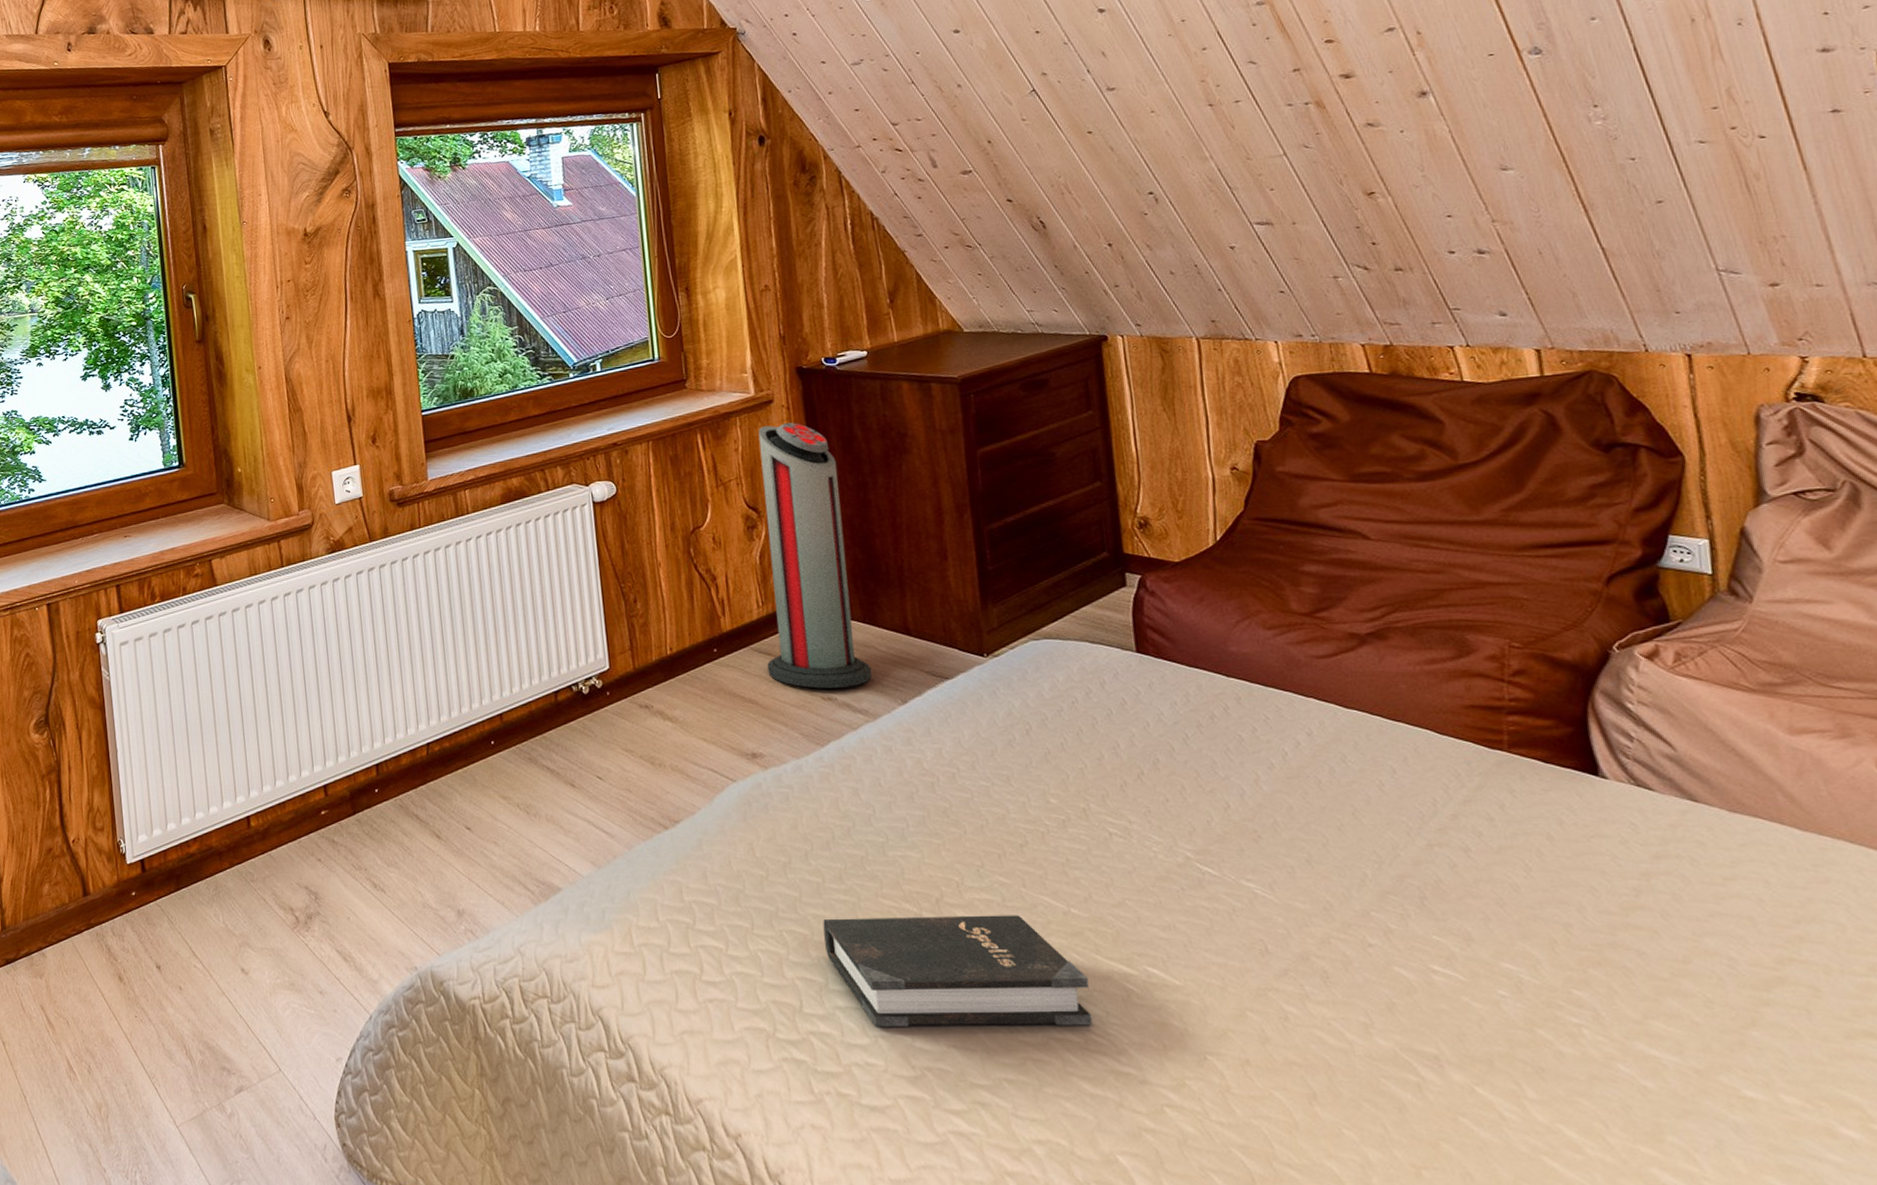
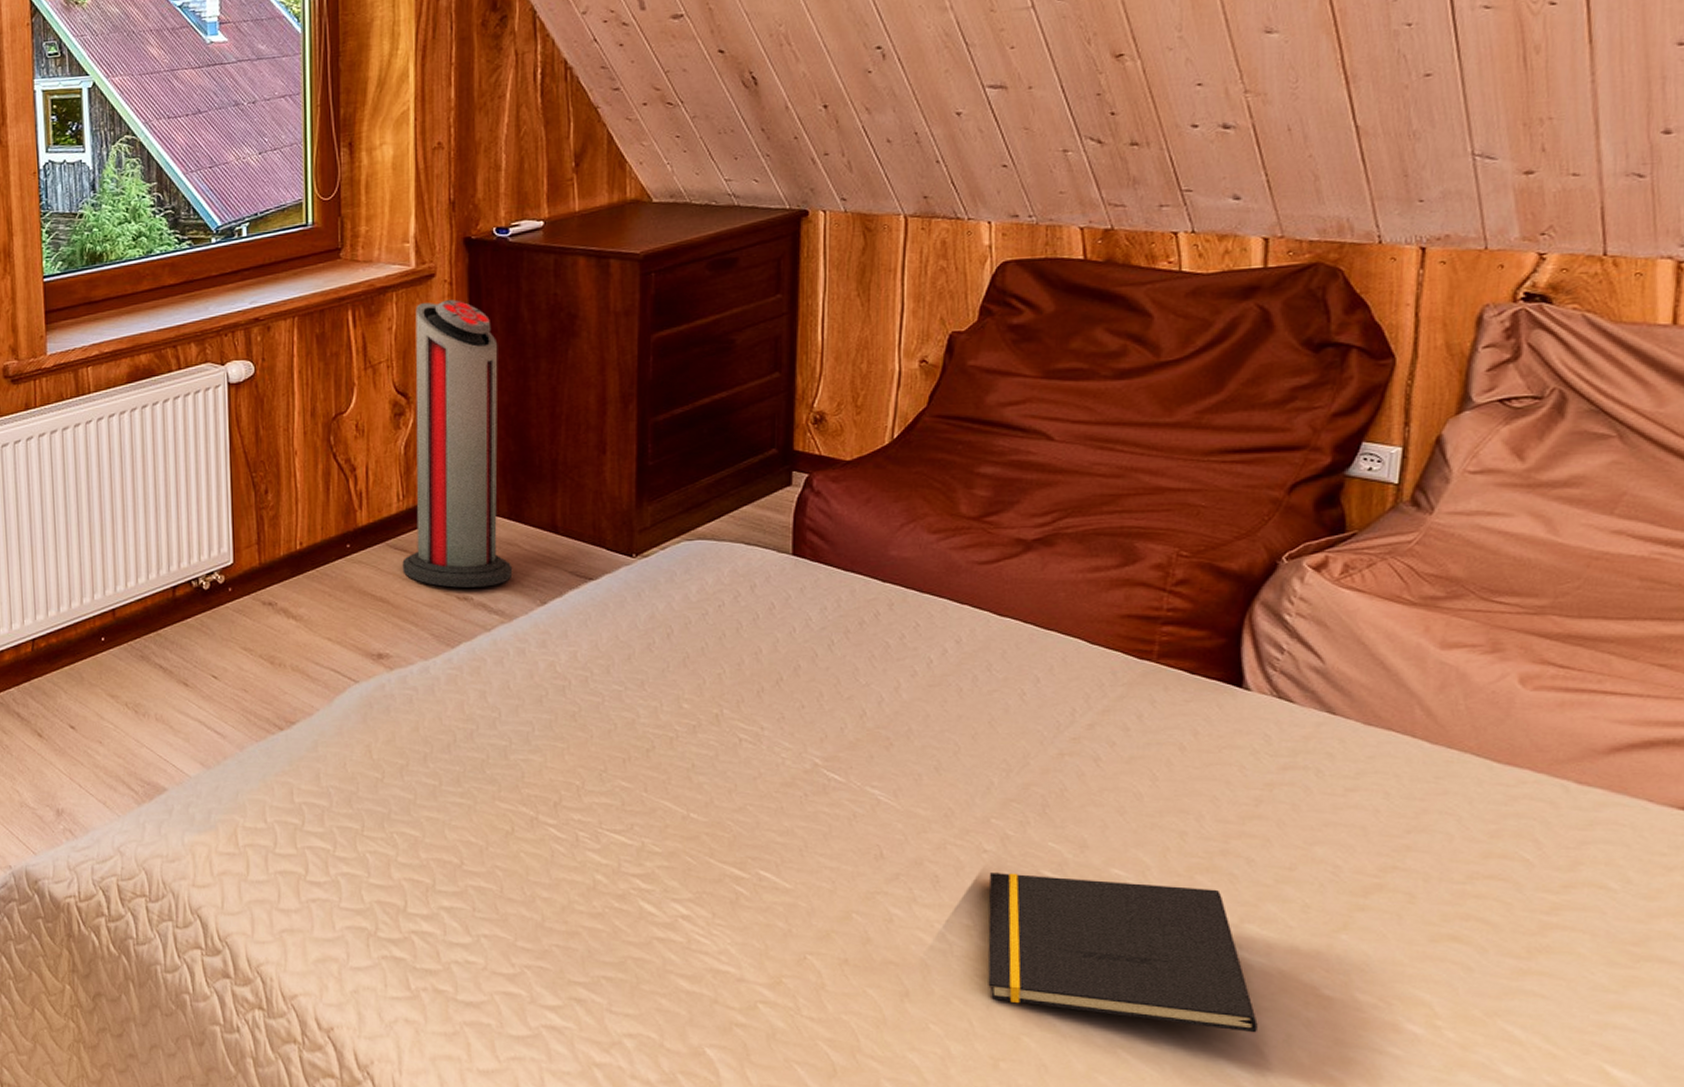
hardback book: present [823,915,1093,1027] -> none [436,819,698,927]
notepad: none [1378,968,1685,1139] -> present [988,873,1258,1033]

